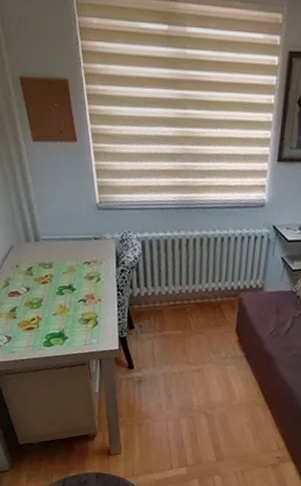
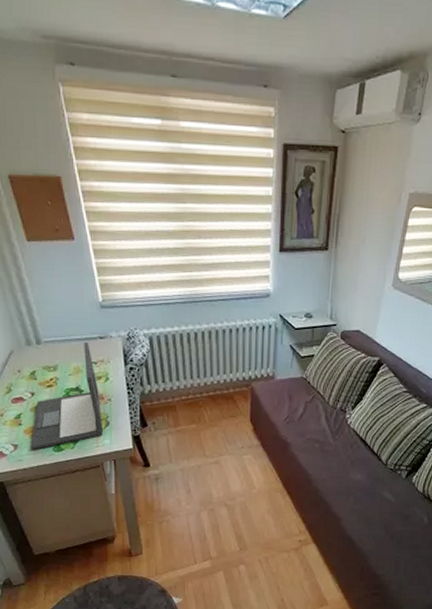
laptop: none [22,241,92,343] -> present [30,341,104,450]

